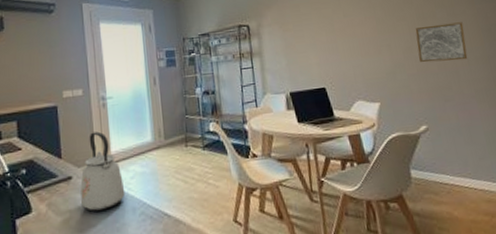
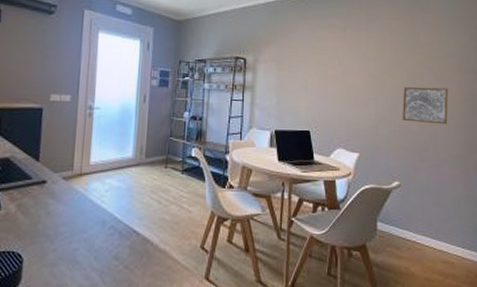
kettle: present [80,131,126,212] -> none [51,139,98,219]

